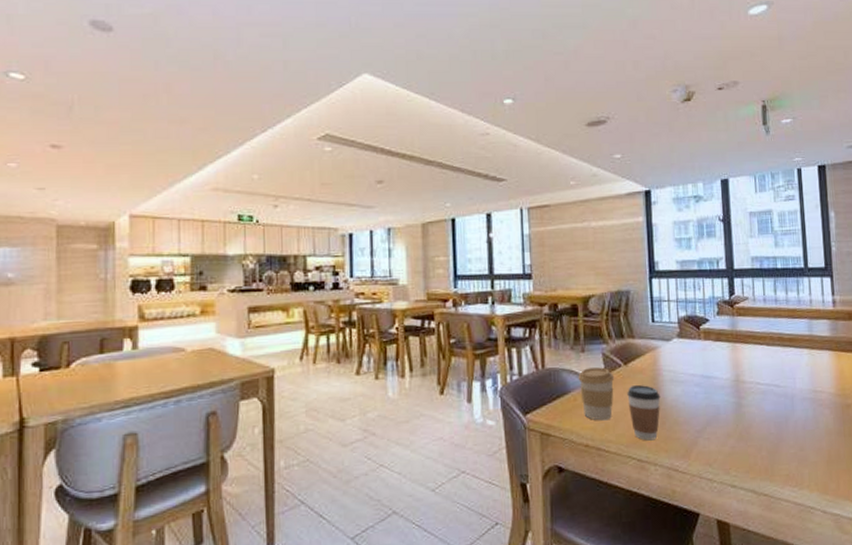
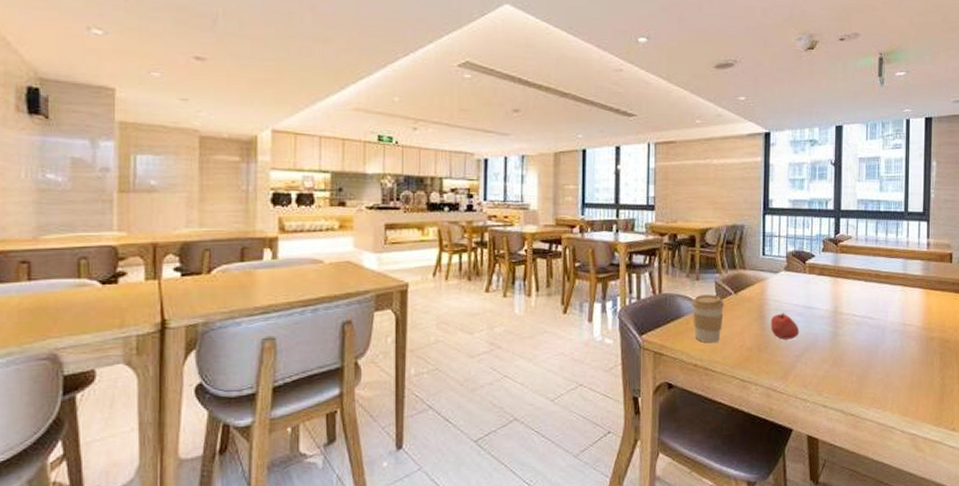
coffee cup: present [627,385,661,441] -> none [735,312,765,363]
apple: none [665,384,699,414] -> present [770,313,800,340]

